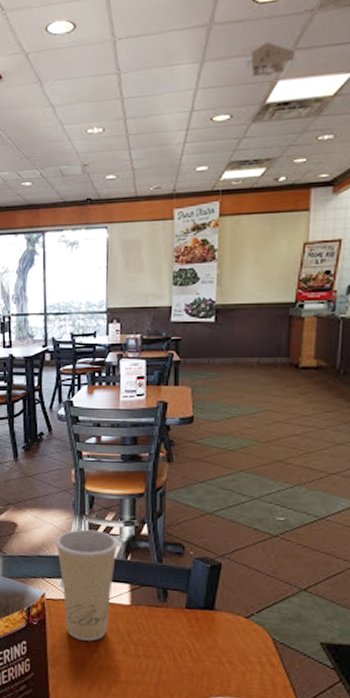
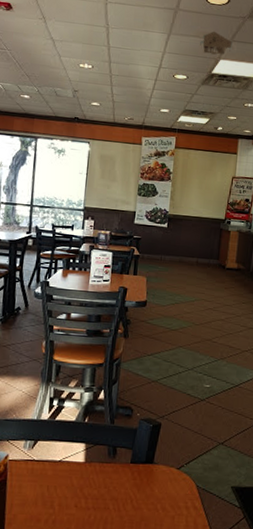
paper cup: present [56,529,118,641] -> none [23,394,78,498]

